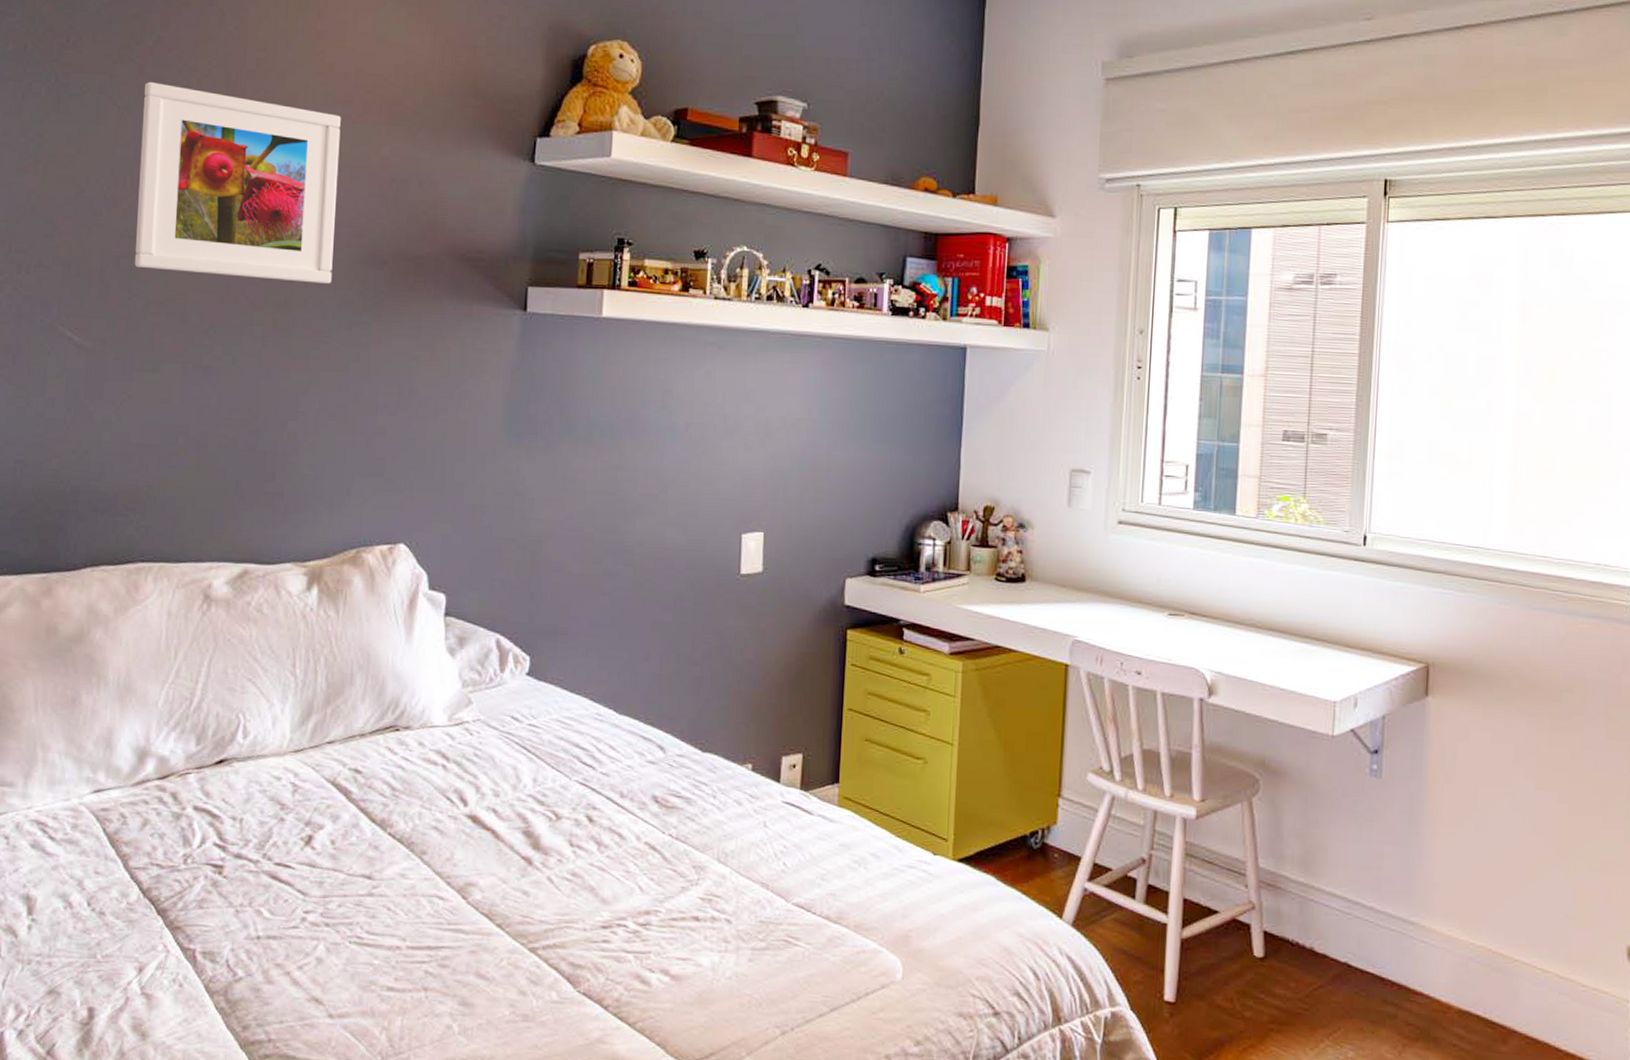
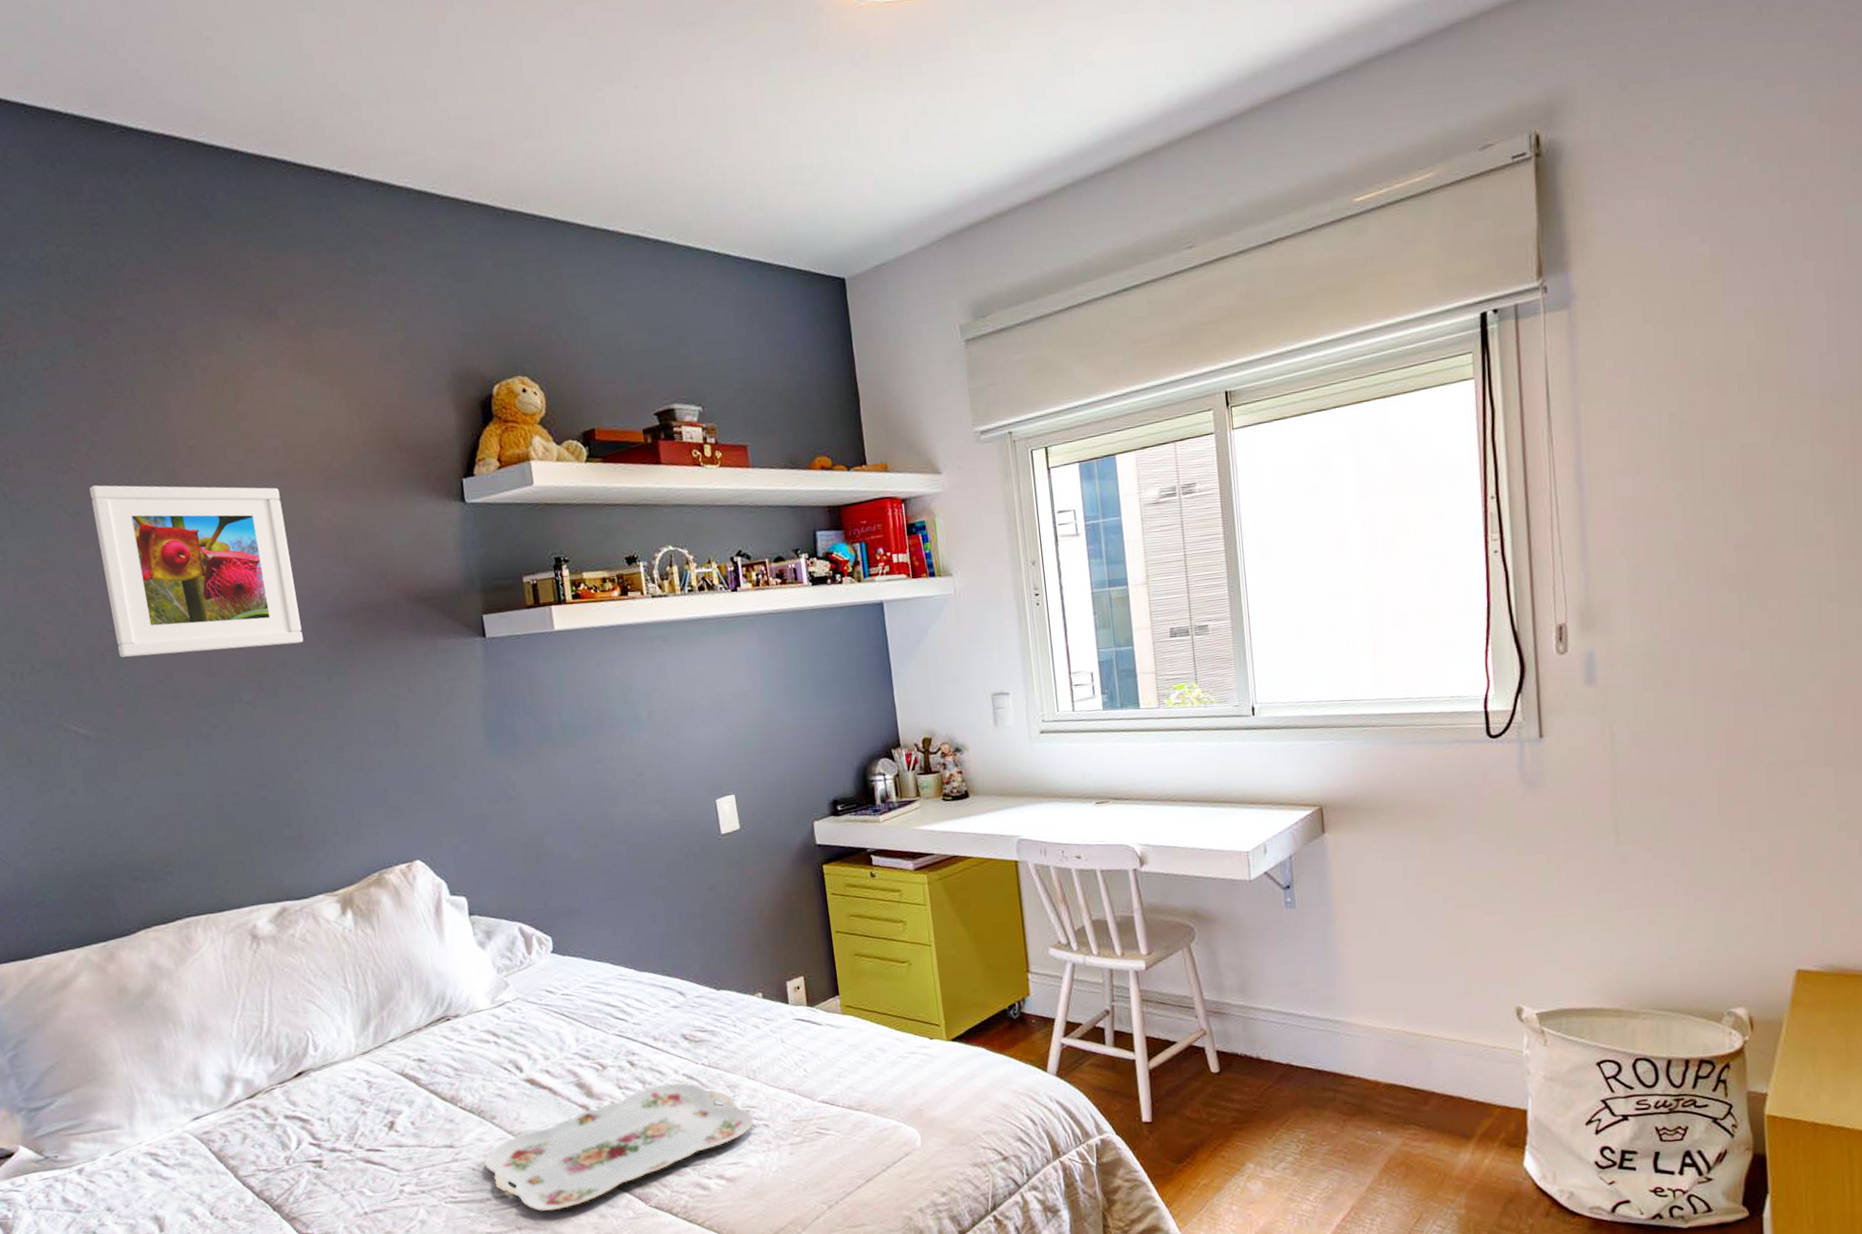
serving tray: none [403,849,715,977] -> present [485,1082,754,1211]

